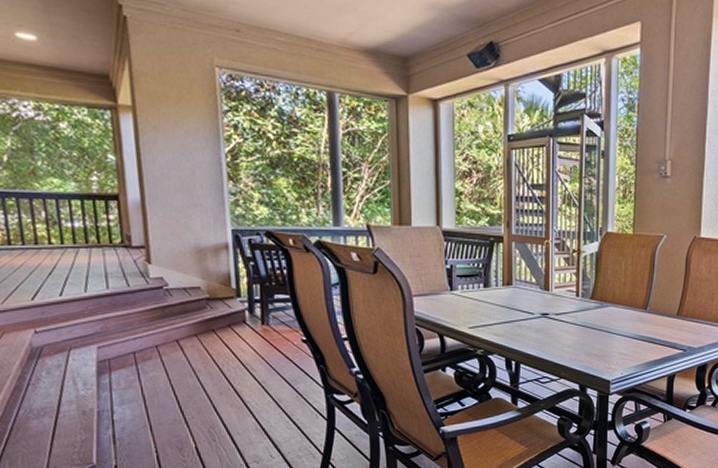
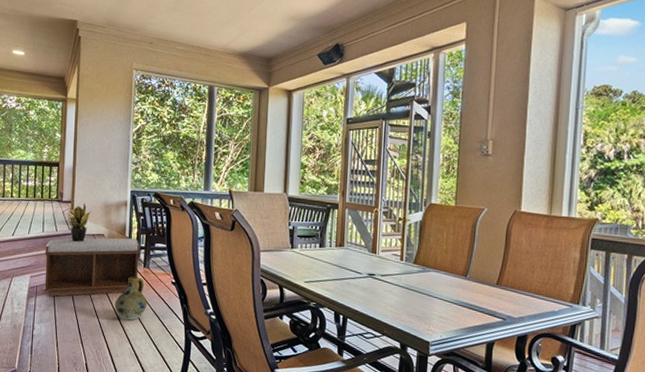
bench: none [114,290,254,371] -> present [43,238,140,297]
potted plant: none [140,248,178,298] -> present [67,203,92,242]
ceramic jug: none [227,337,272,390] -> present [115,276,147,321]

